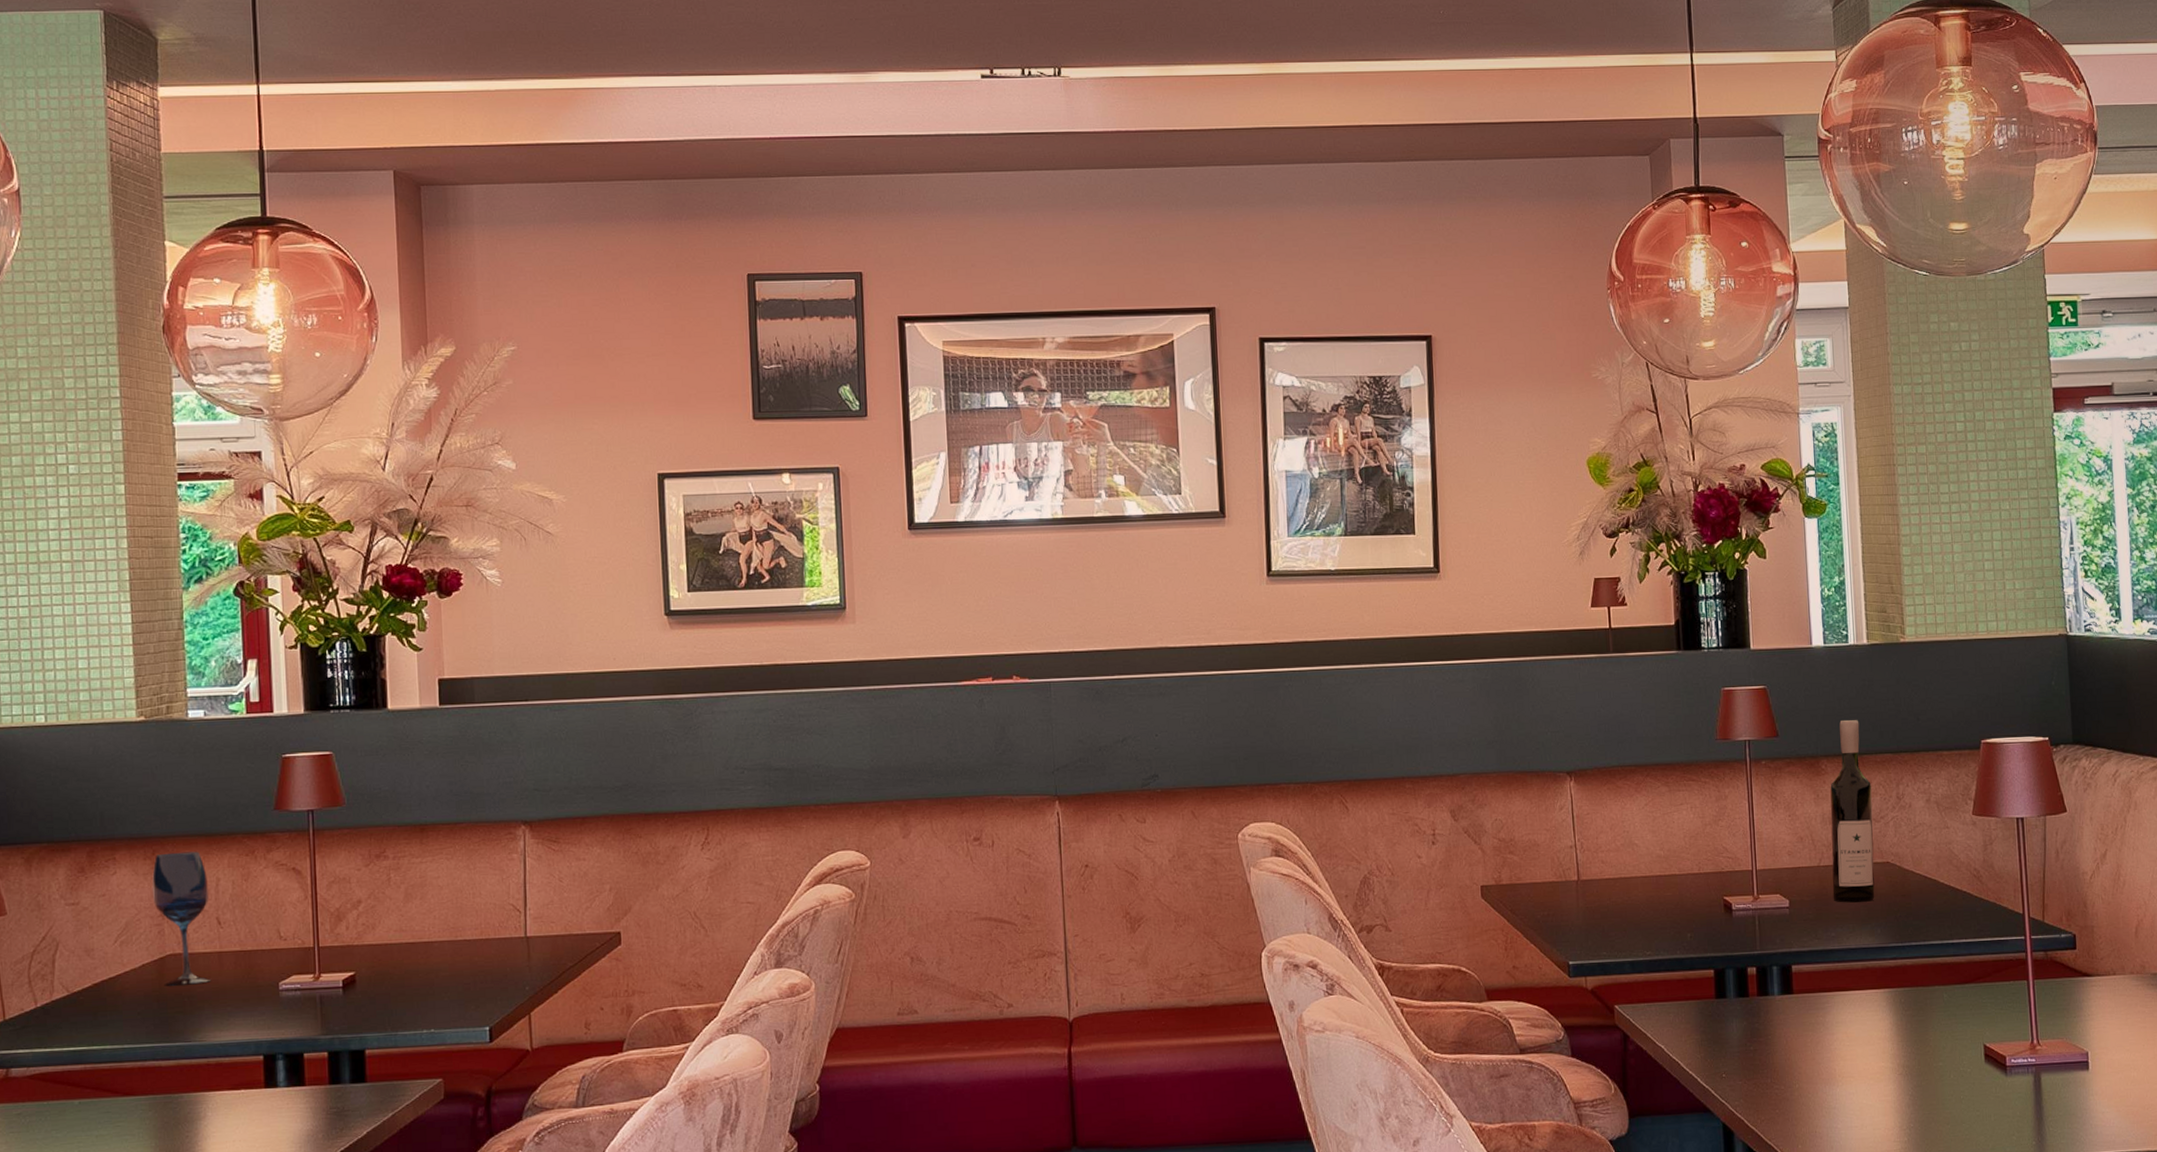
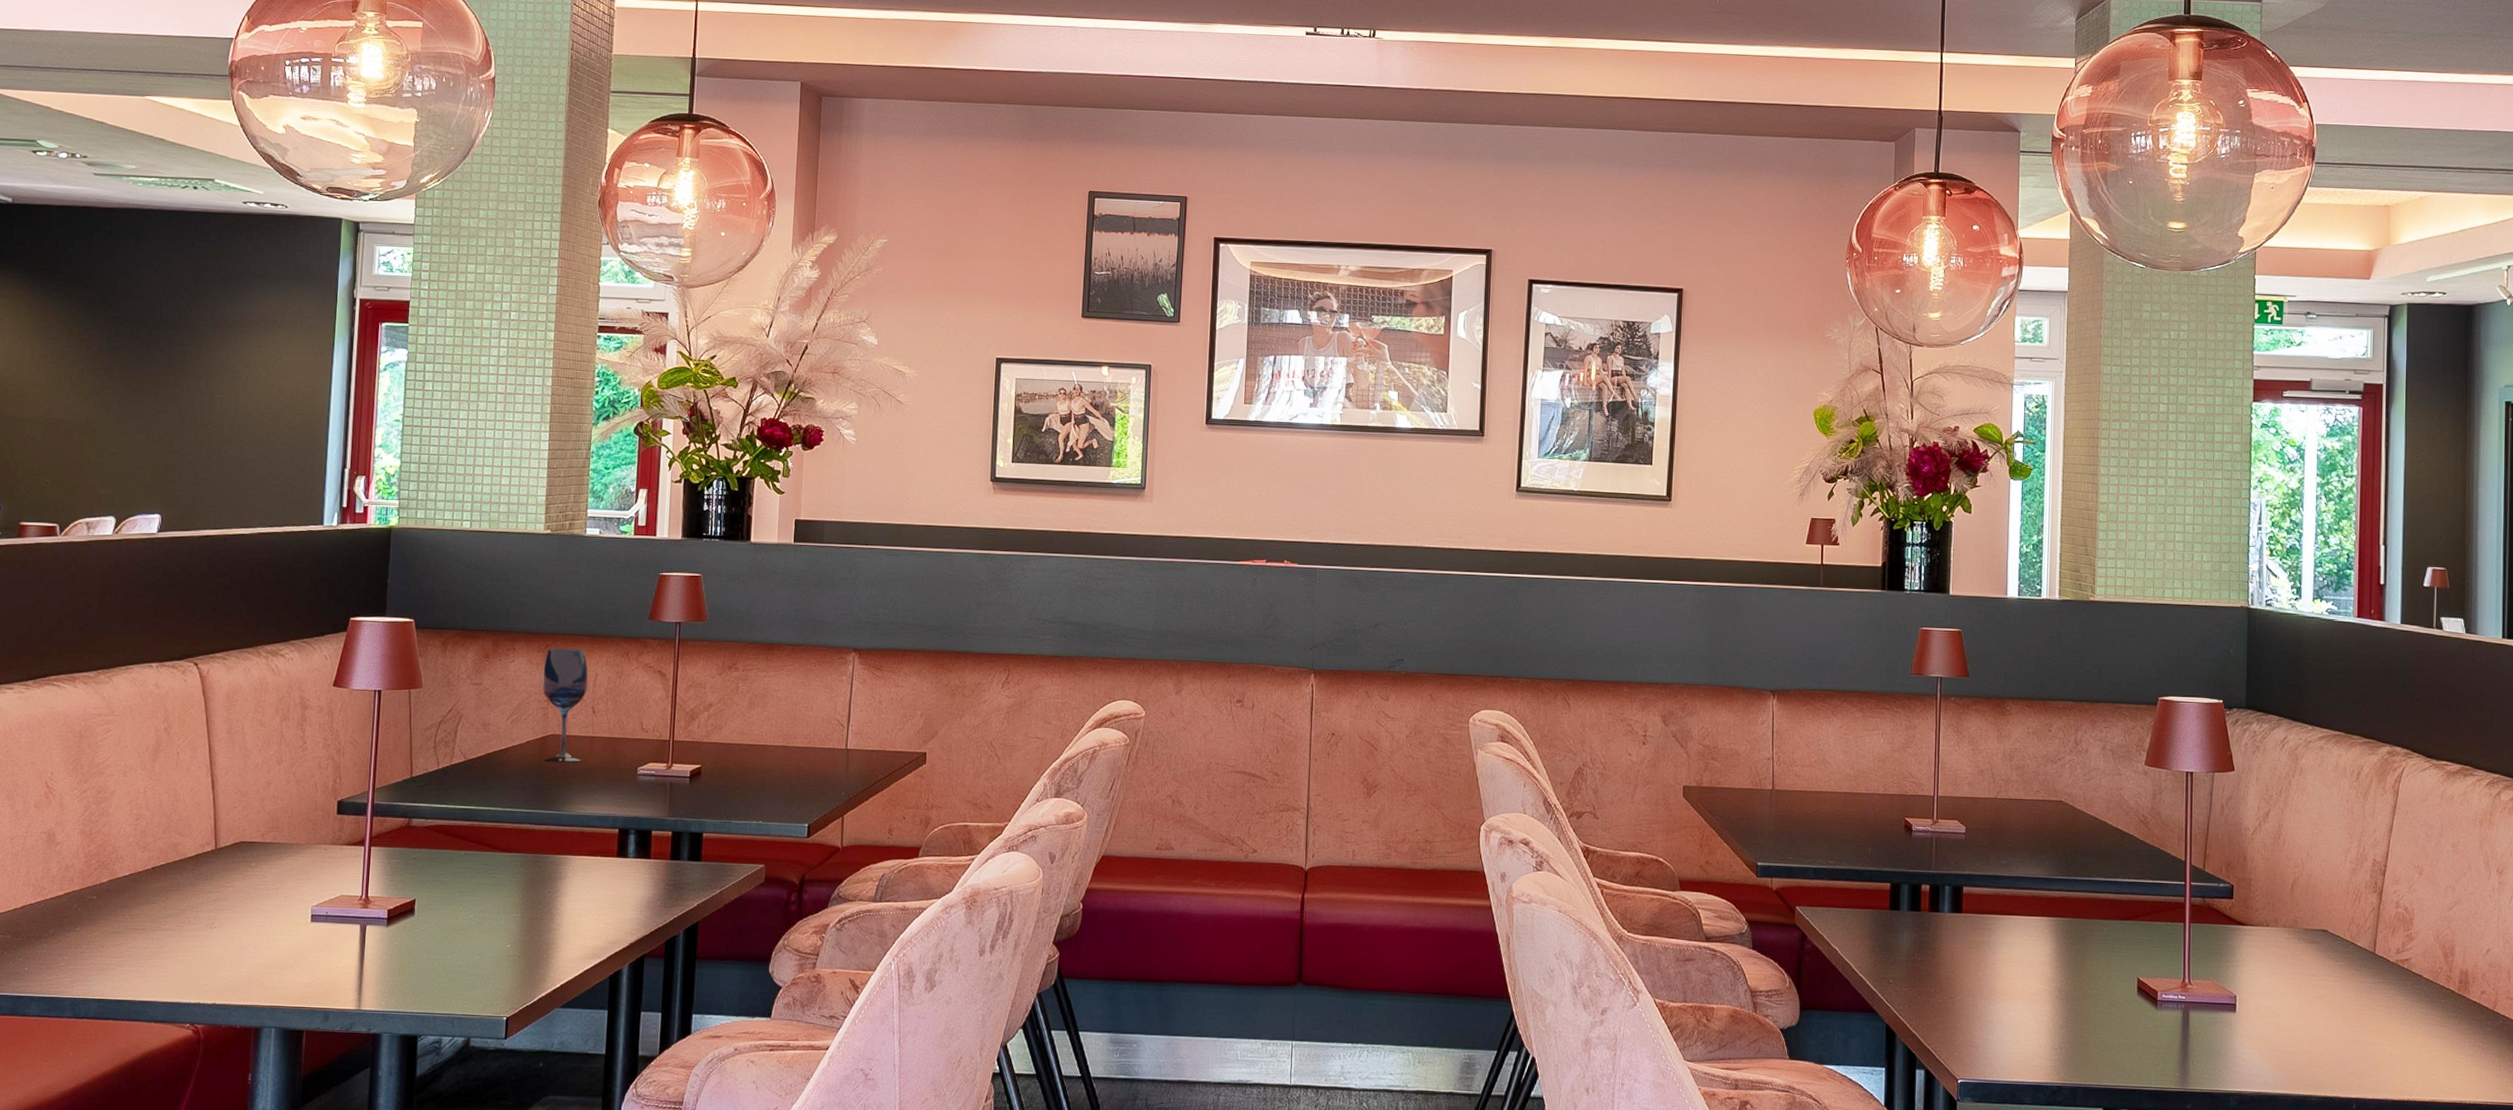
bottle: present [1830,720,1875,903] -> none [2007,667,2052,835]

